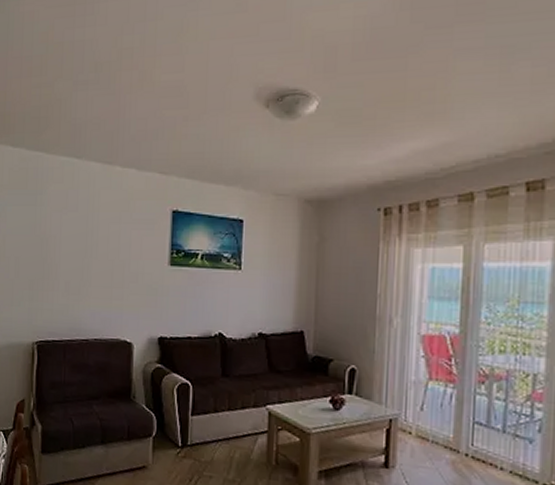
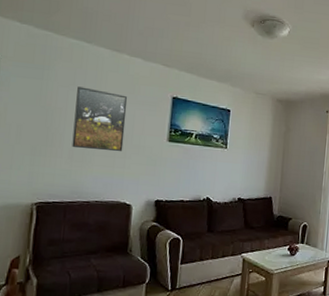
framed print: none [68,209,123,280] -> present [72,86,128,151]

